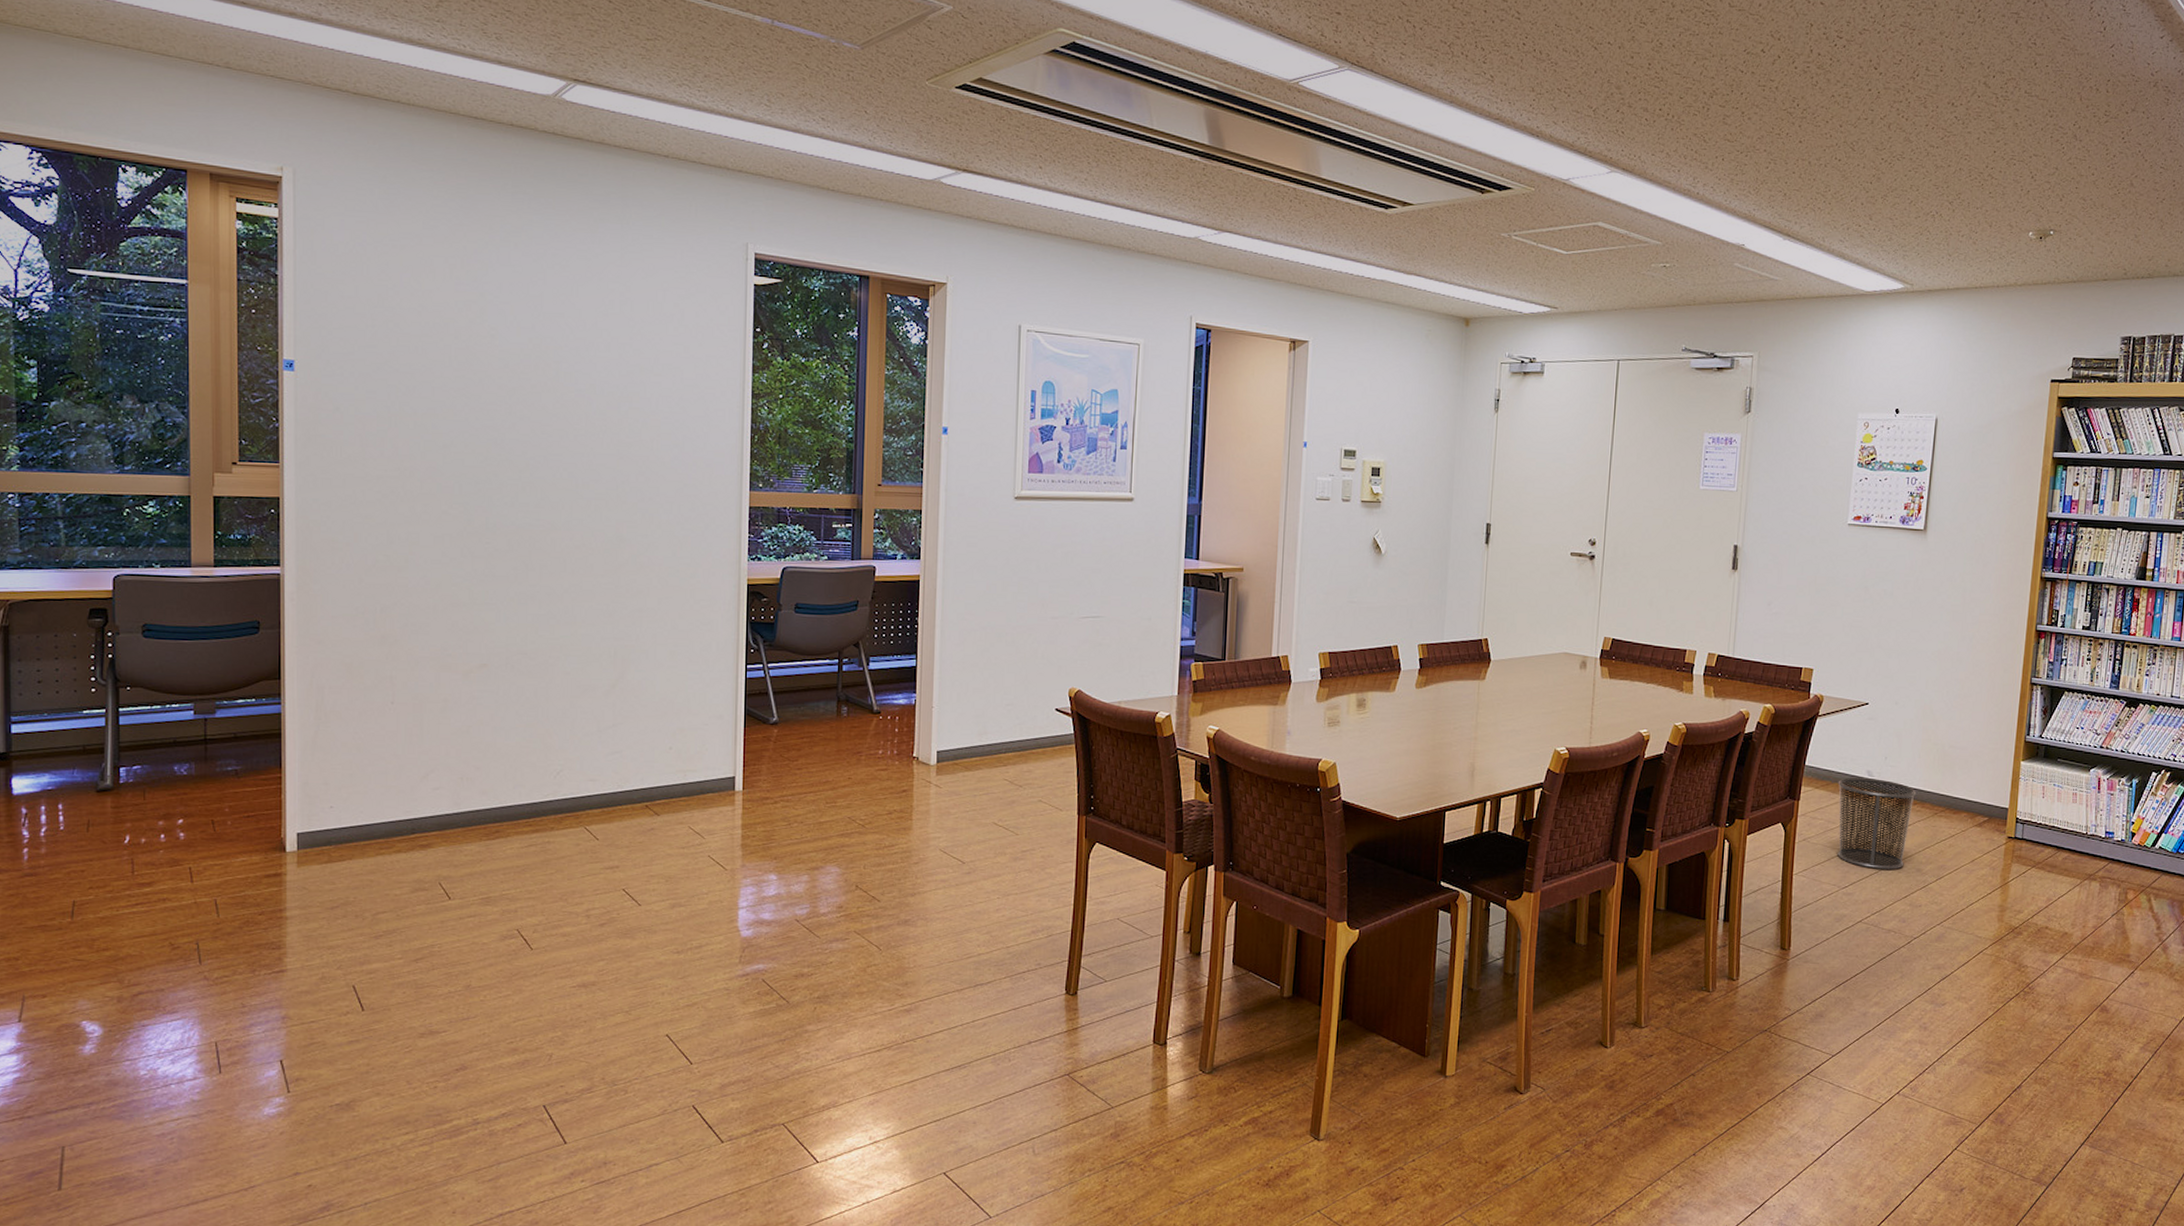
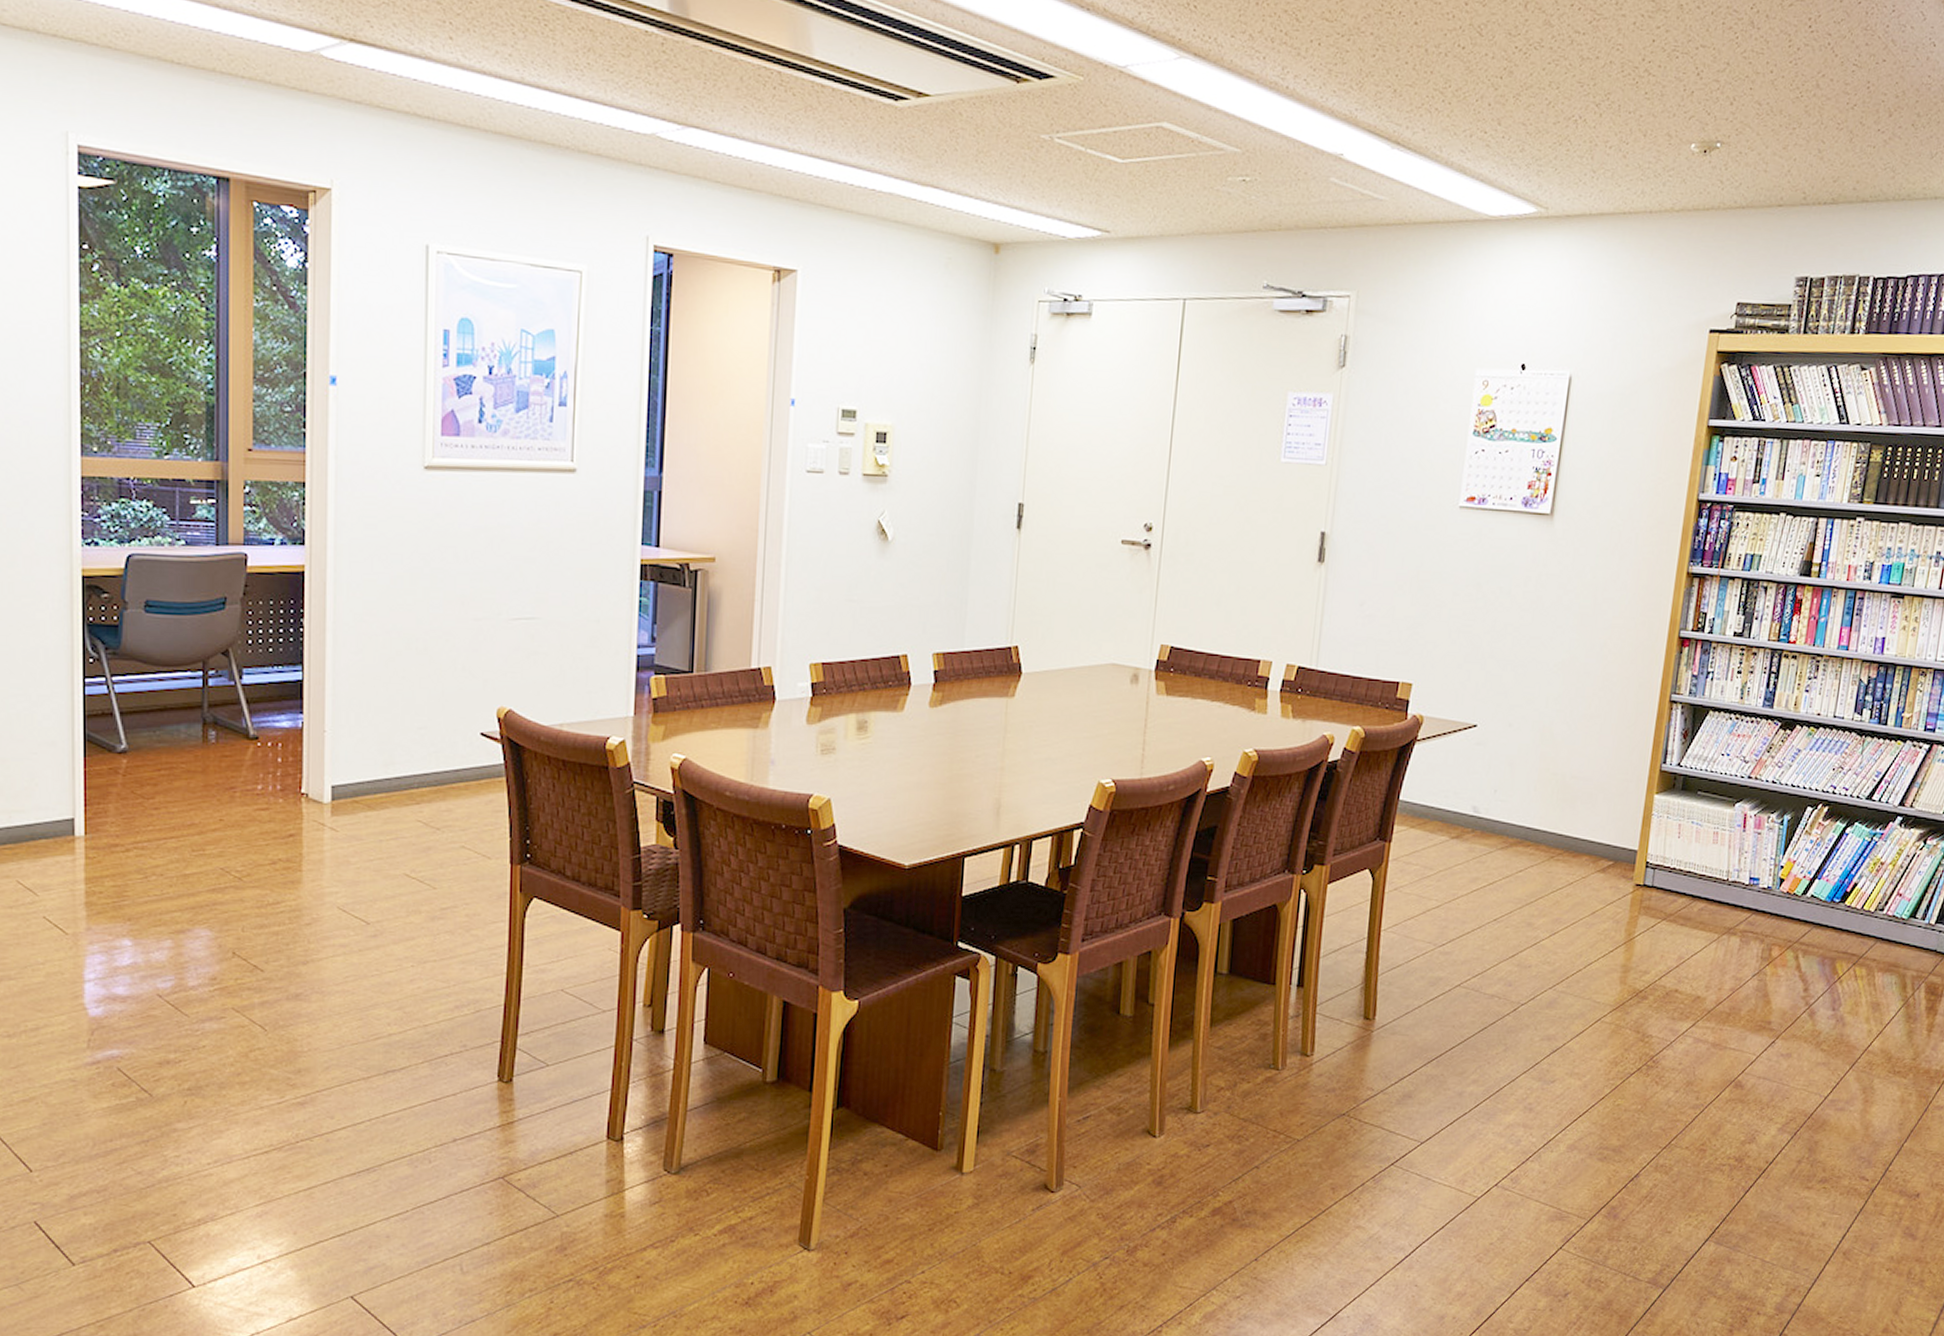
waste bin: present [1837,777,1917,870] -> none [1434,814,1530,924]

